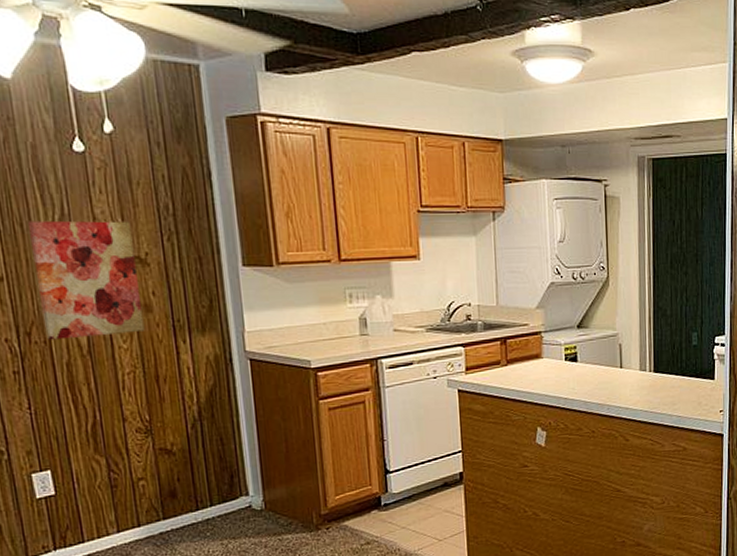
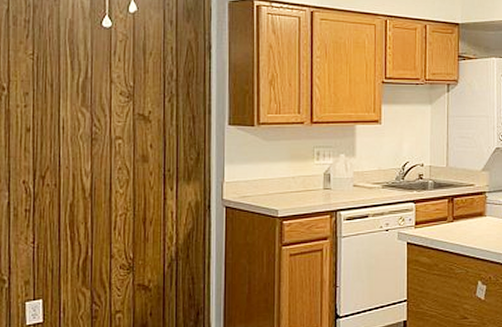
wall art: present [28,220,145,340] -> none [57,82,140,183]

